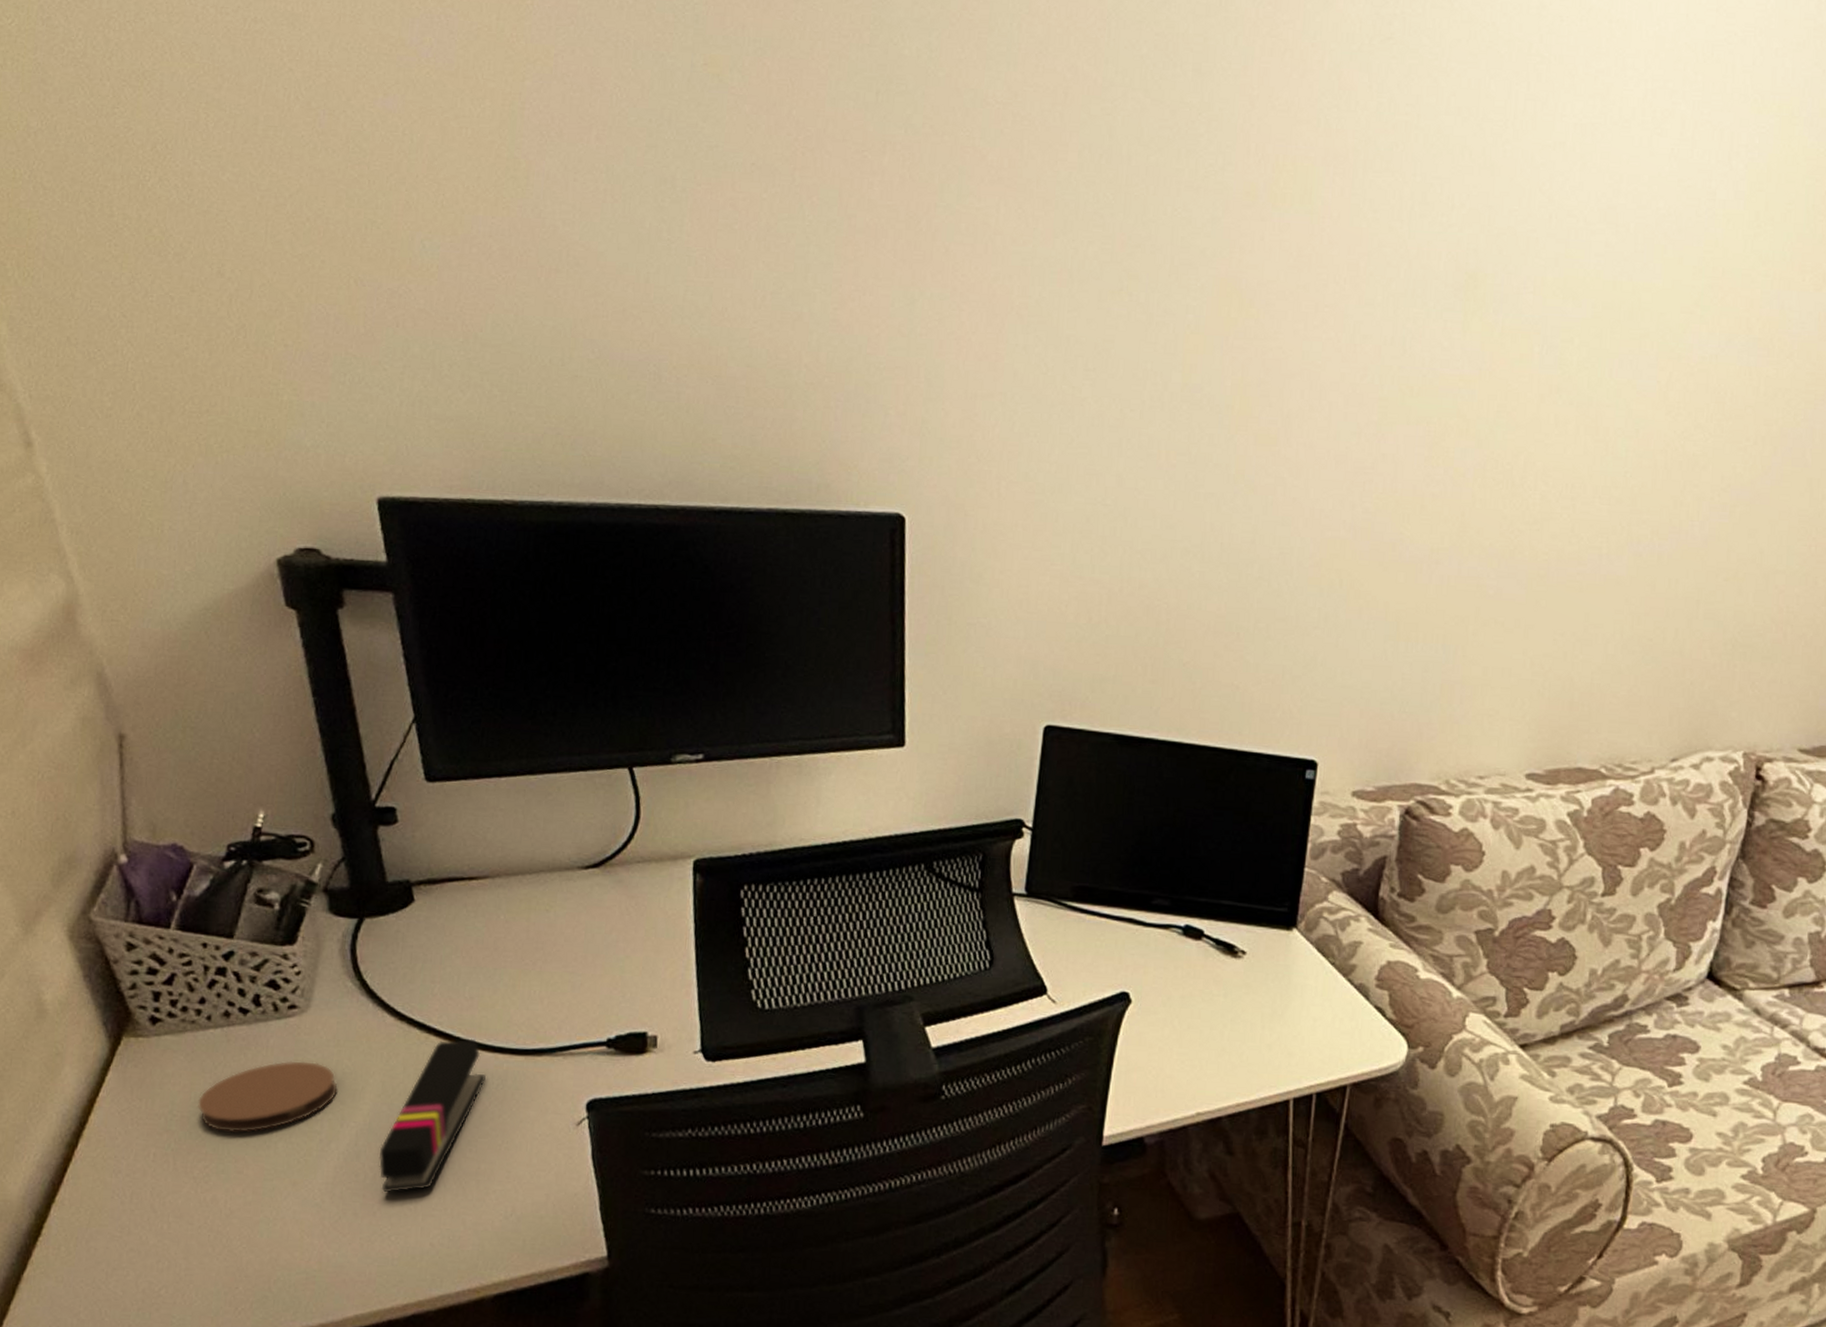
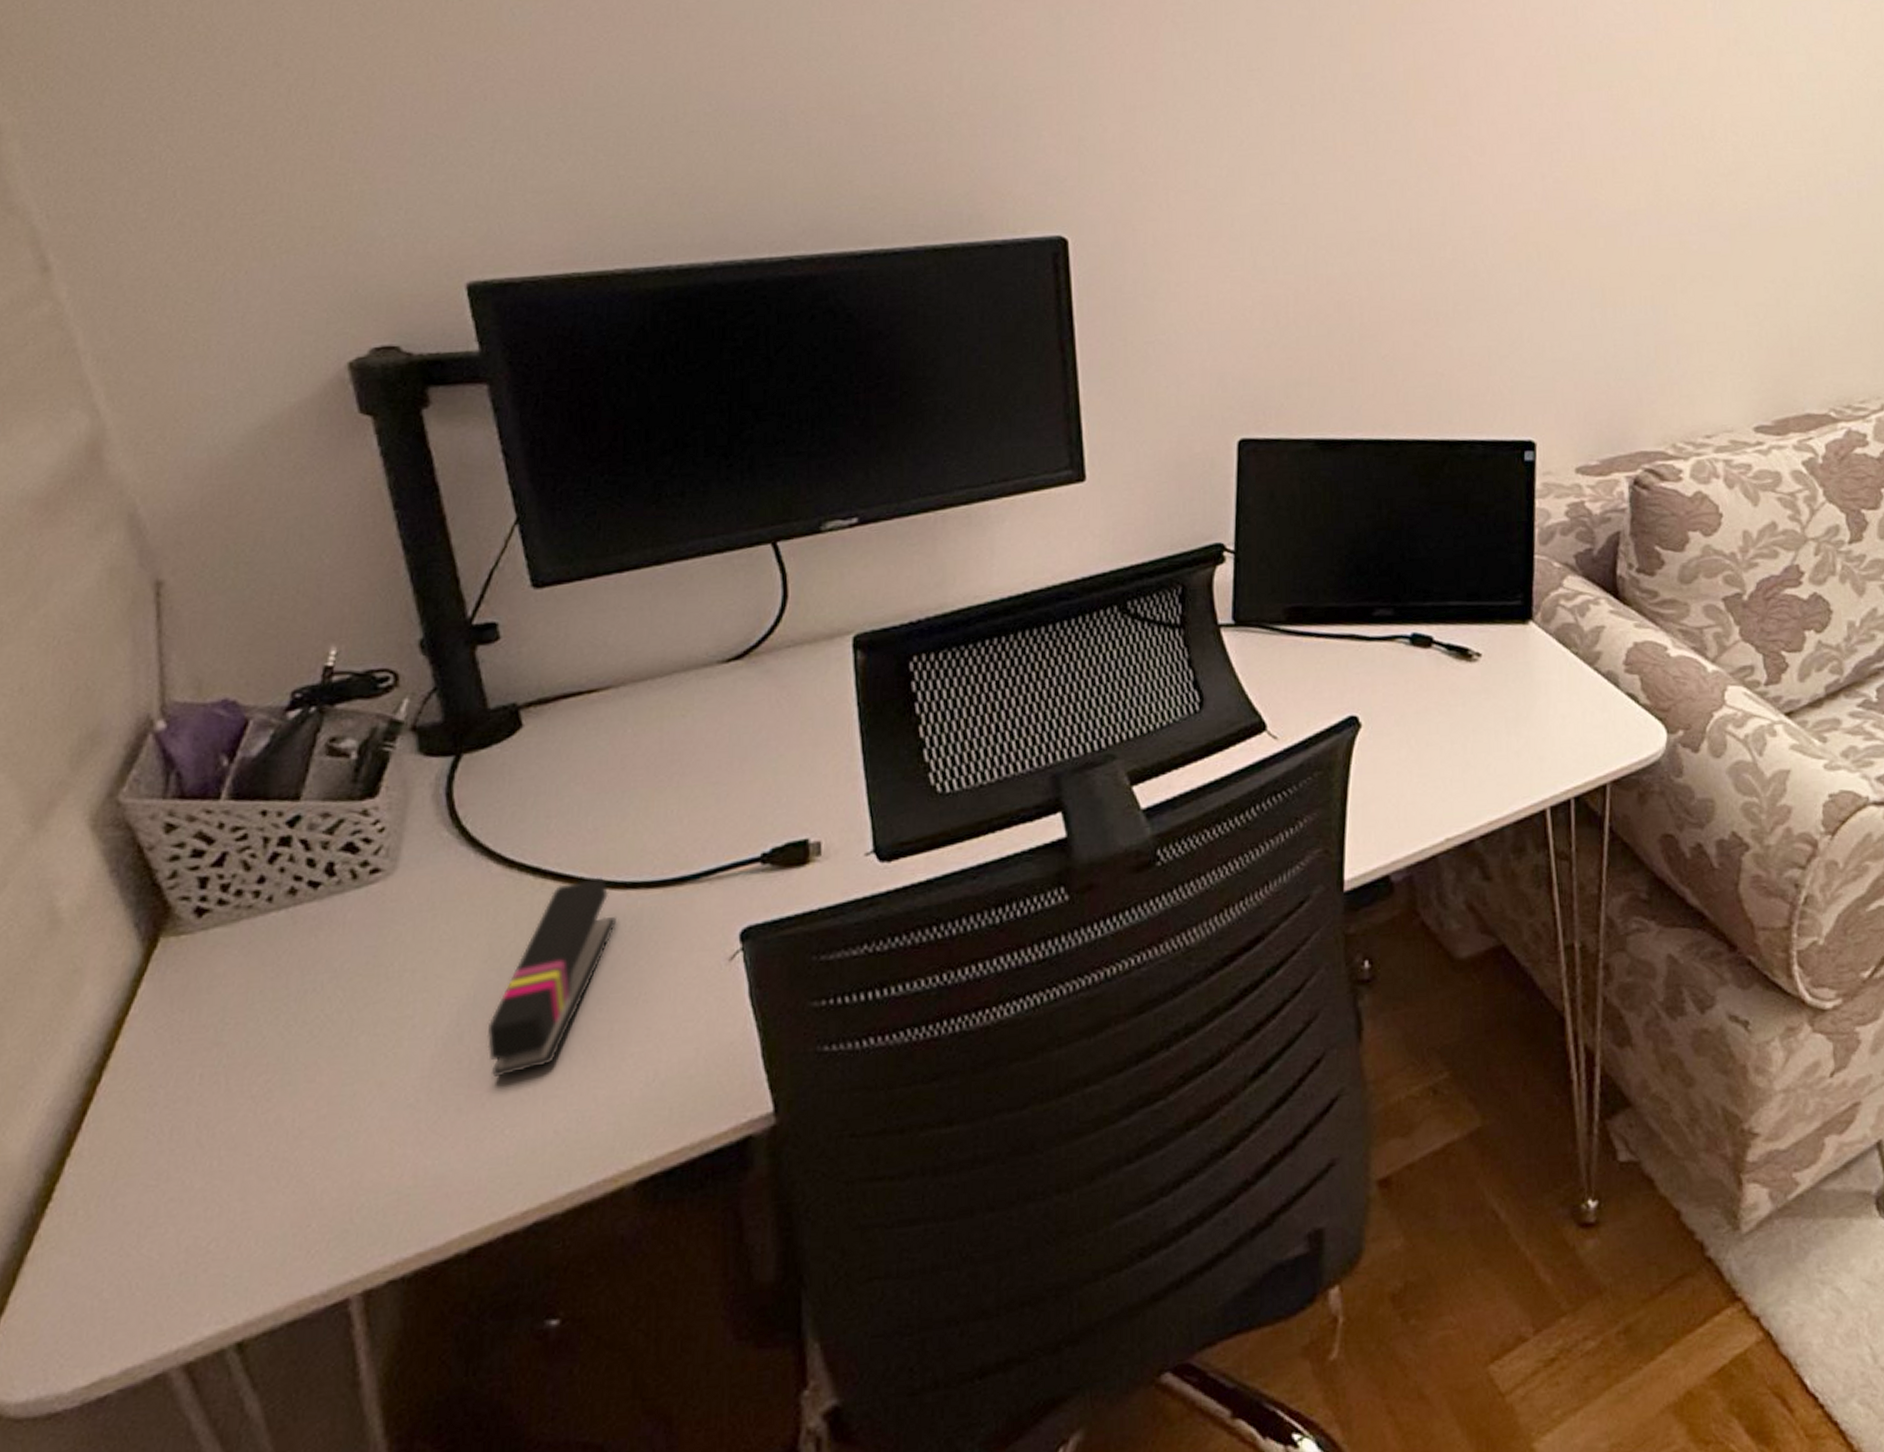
coaster: present [198,1061,338,1133] -> none [256,932,434,1035]

